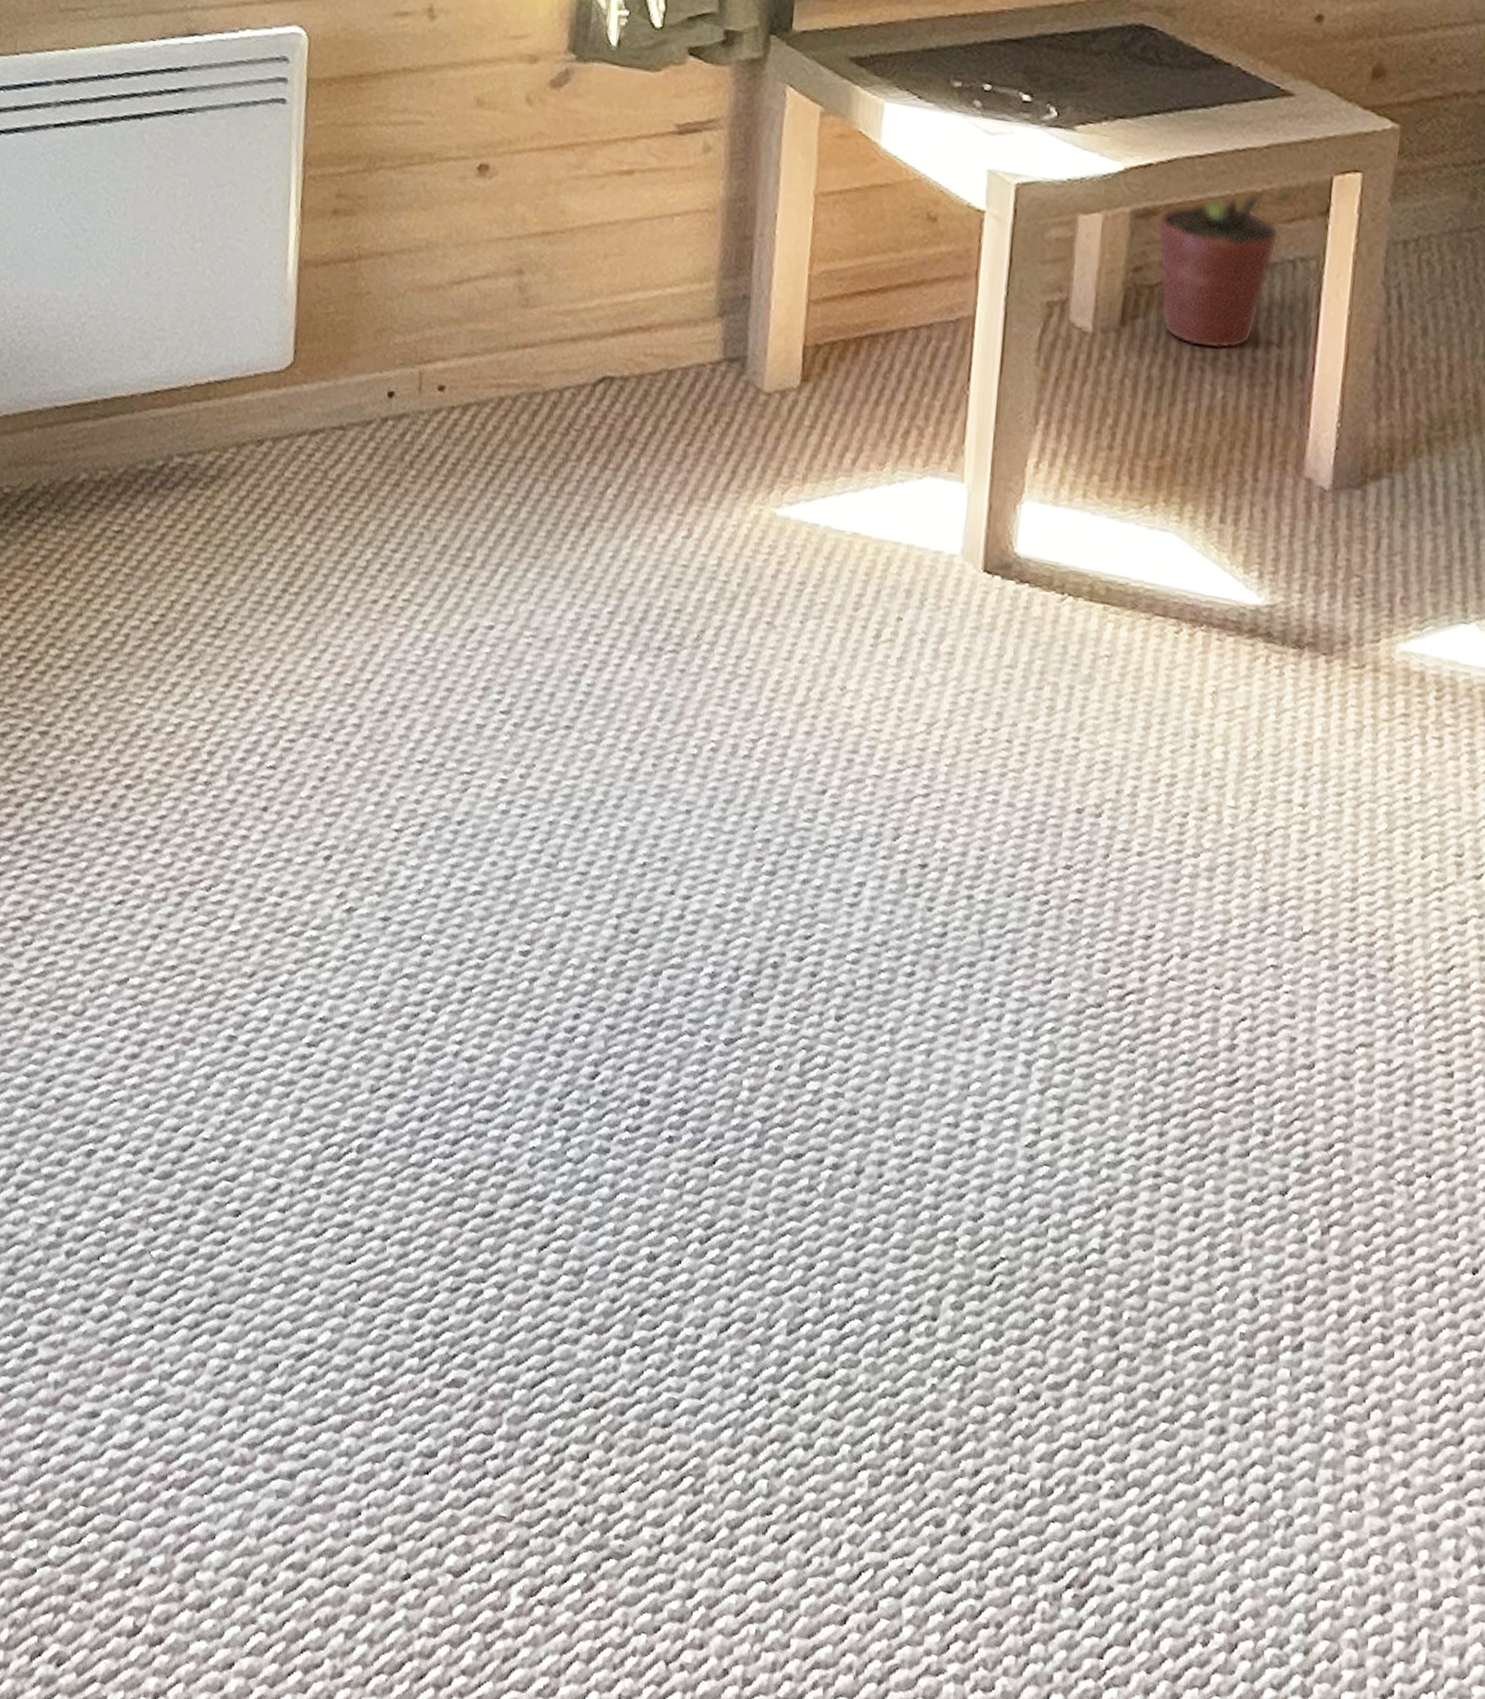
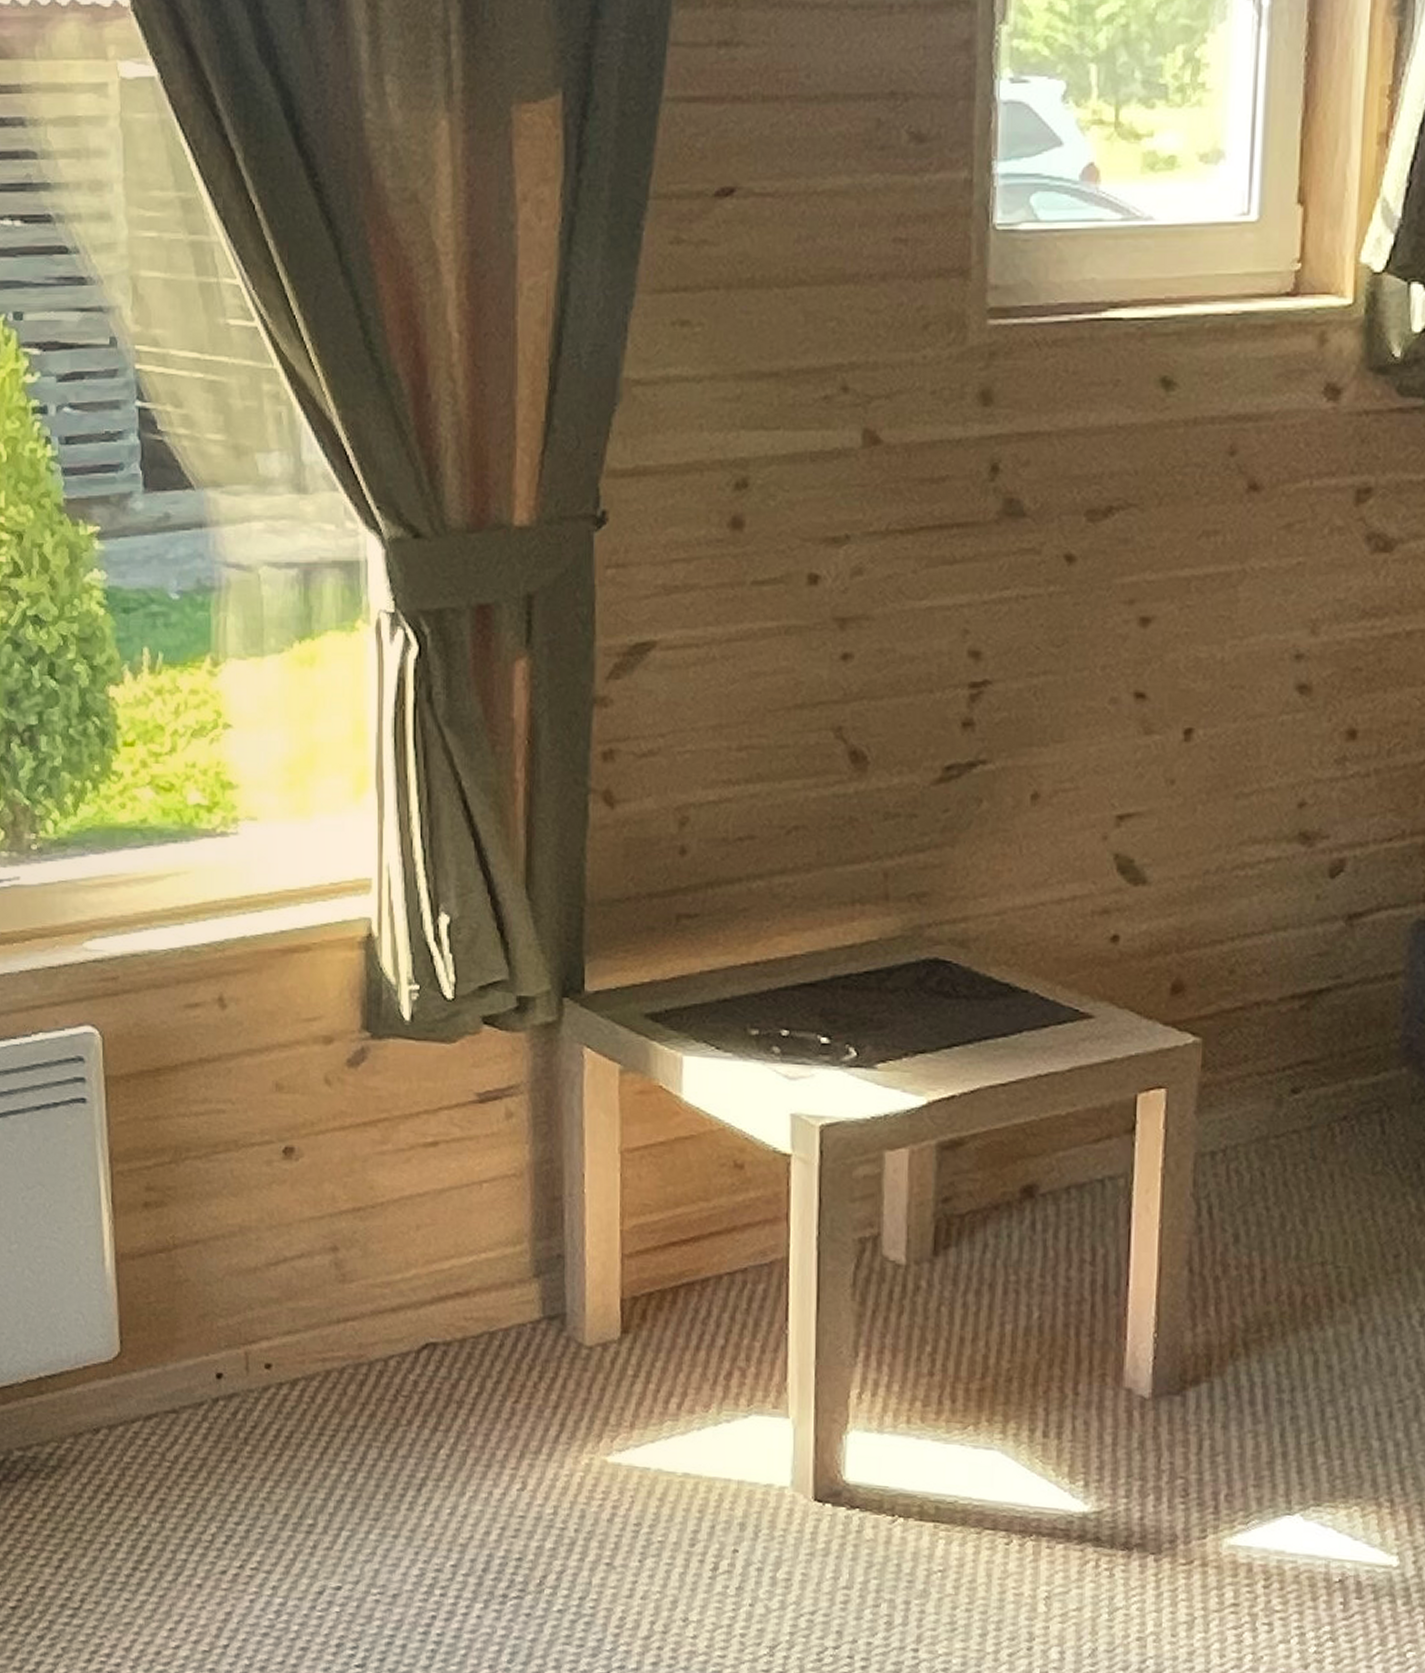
potted plant: present [1156,190,1294,350] -> none [963,1111,1098,1272]

